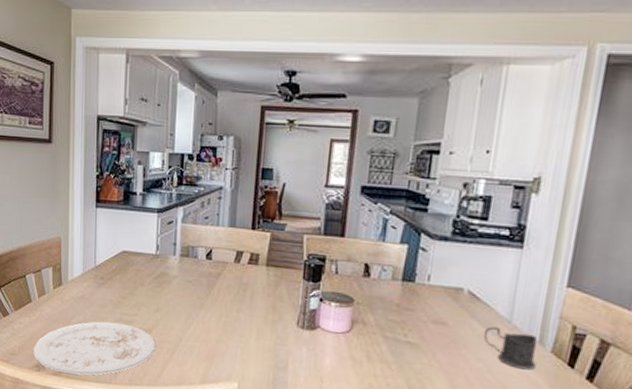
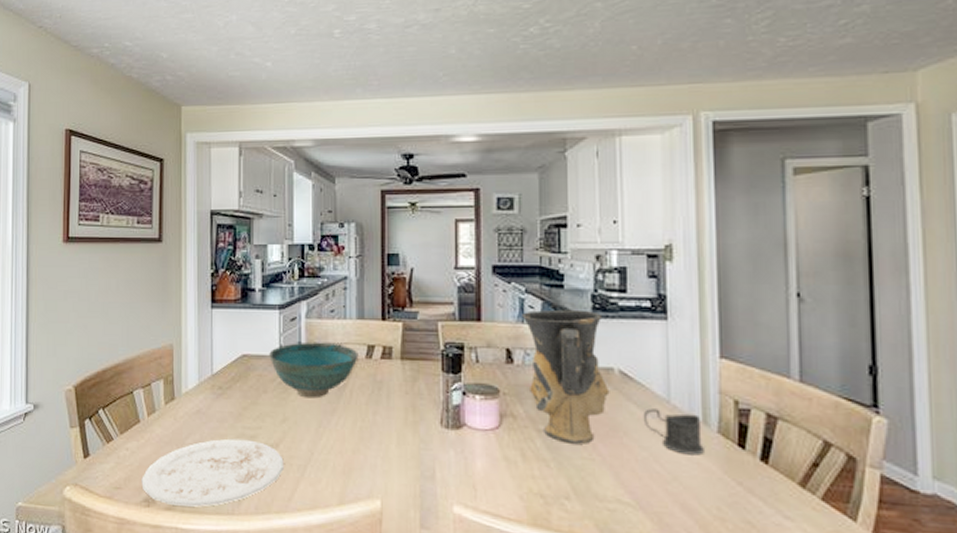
bowl: none [147,244,228,294] -> present [269,342,359,399]
vase: none [382,231,460,352] -> present [522,309,610,444]

